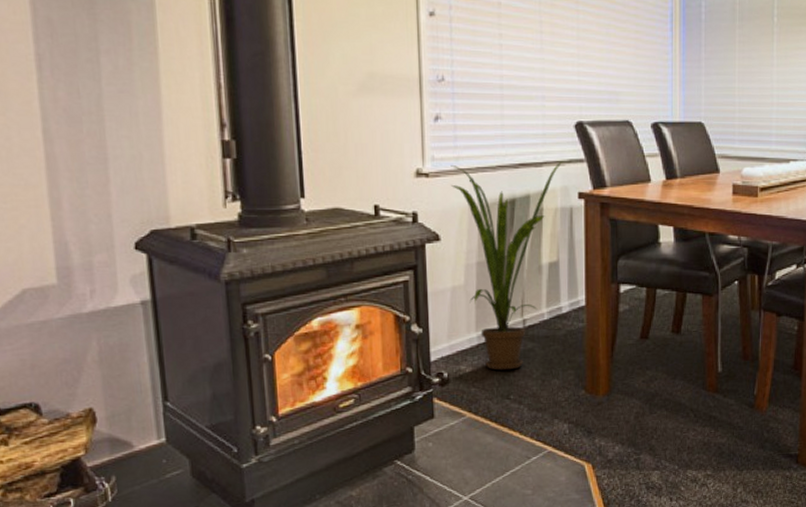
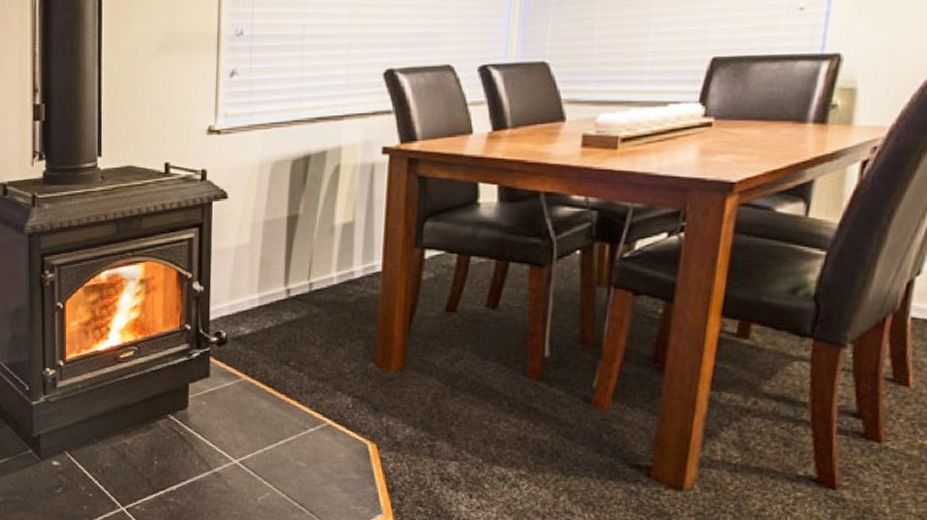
house plant: present [451,161,563,370] -> none [243,113,367,335]

